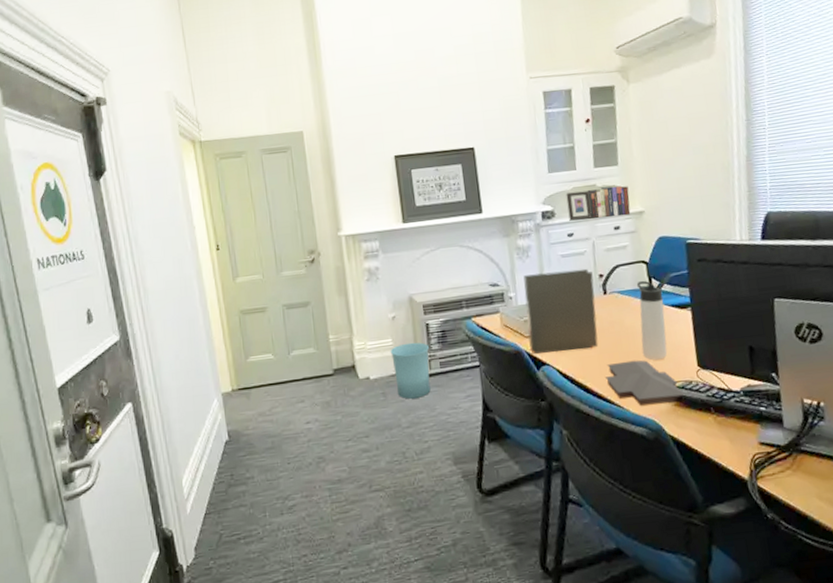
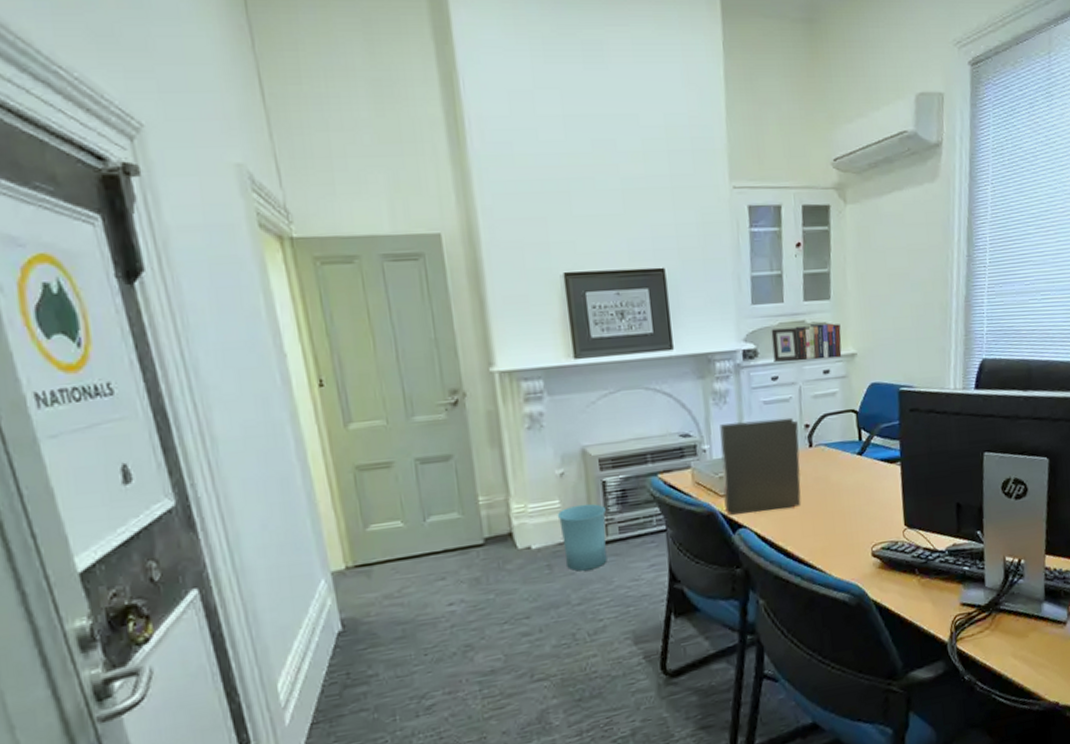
papers: present [604,360,686,406] -> none [807,519,891,570]
thermos bottle: present [636,280,668,361] -> none [844,431,874,520]

